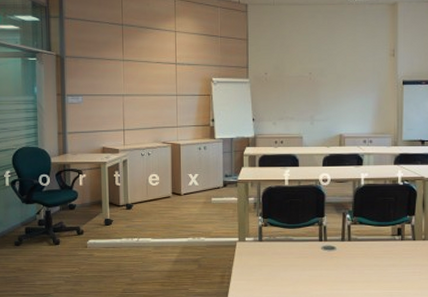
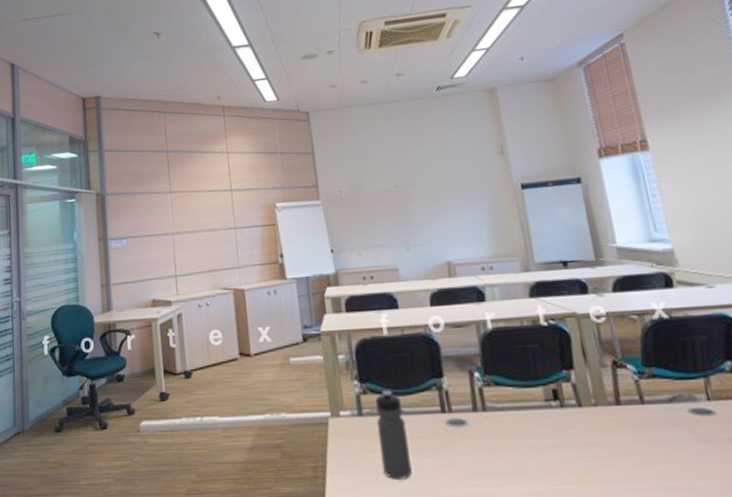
water bottle: none [272,224,292,285] -> present [375,390,412,479]

